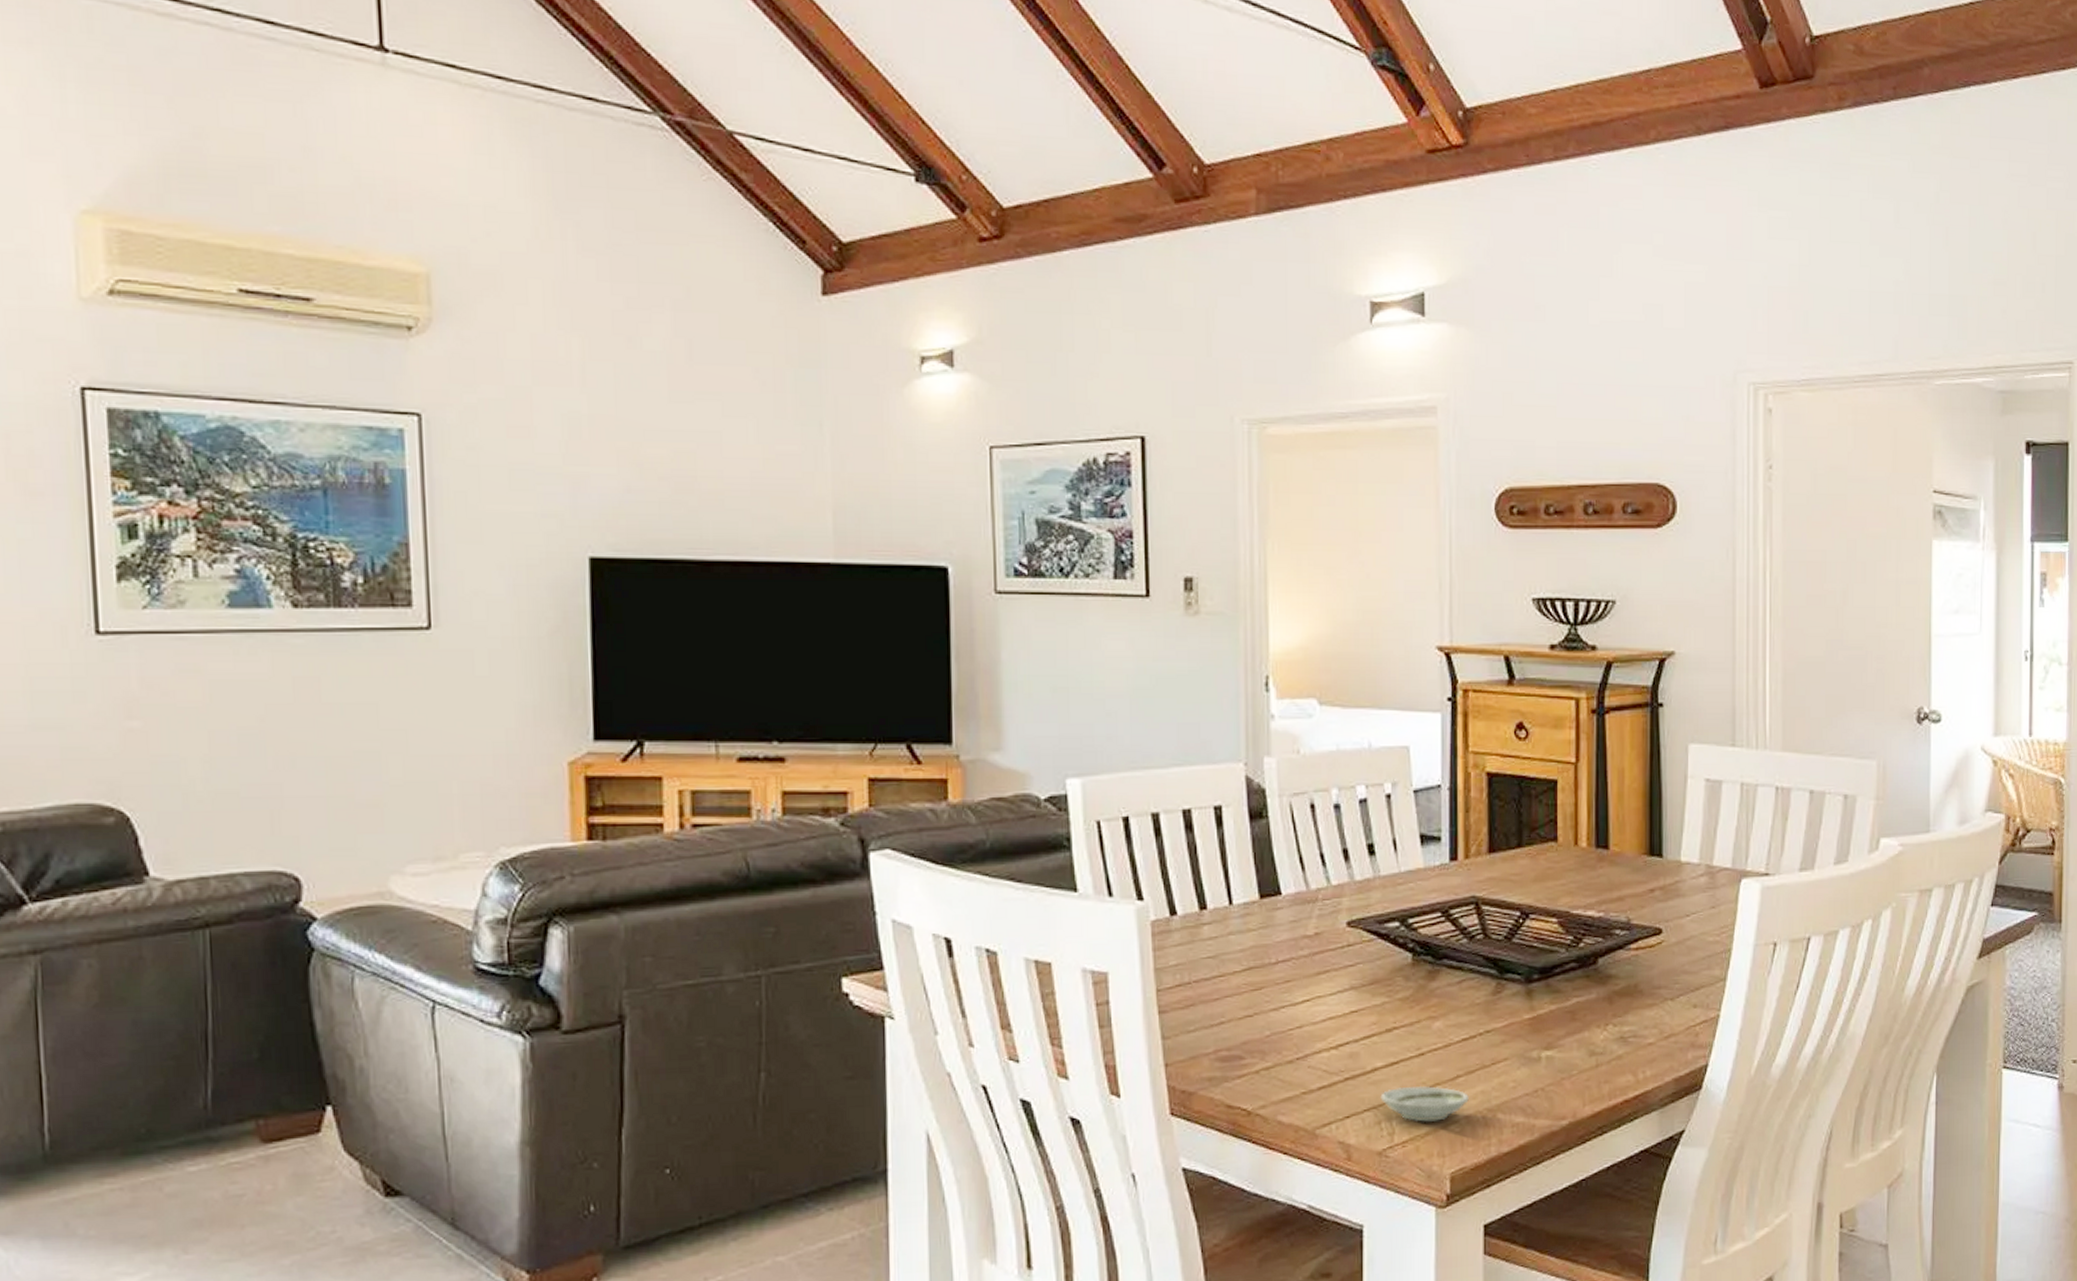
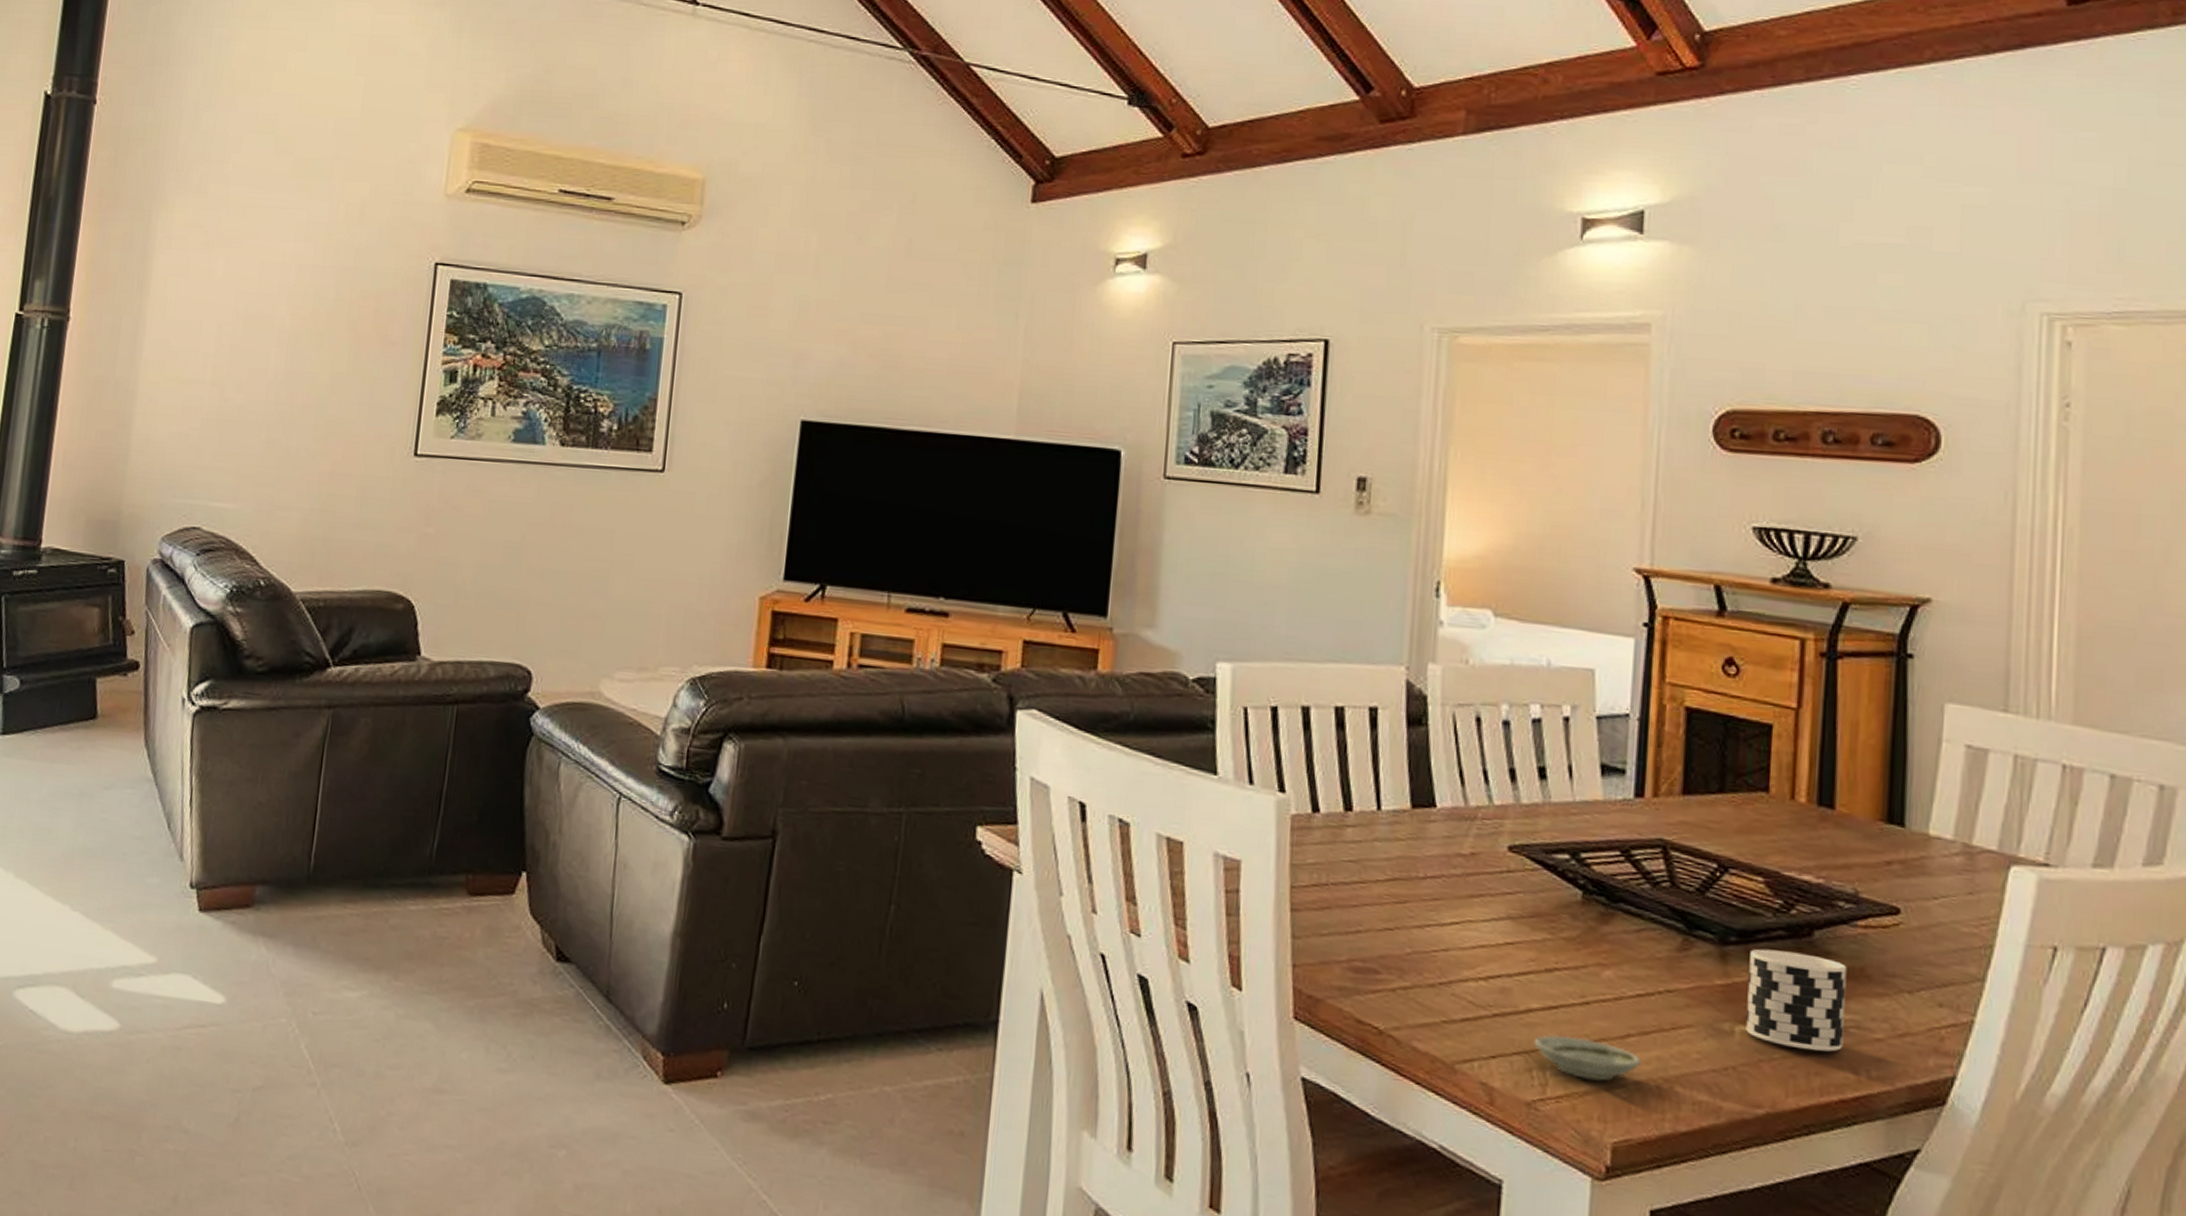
cup: none [1550,980,1624,1063] -> present [1746,948,1847,1052]

